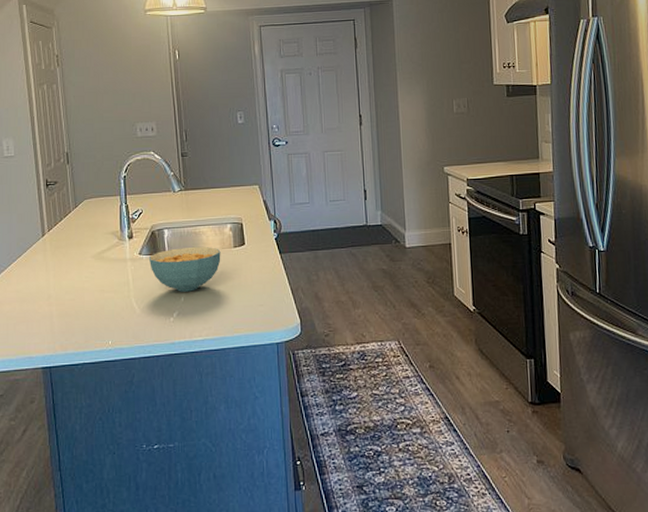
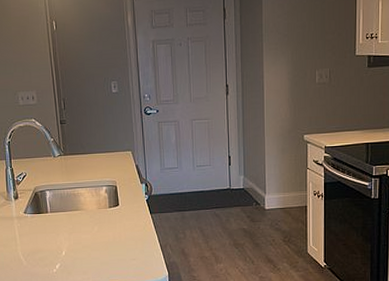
cereal bowl: present [148,246,221,292] -> none [32,206,98,247]

